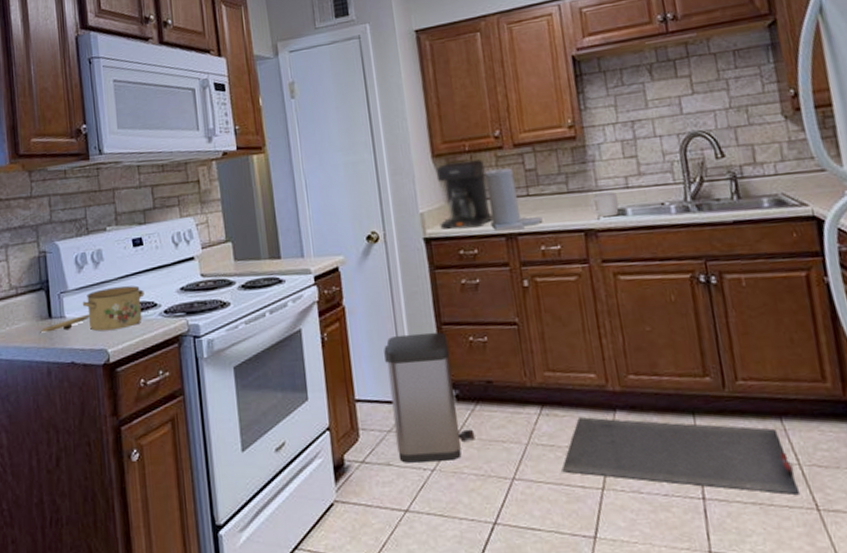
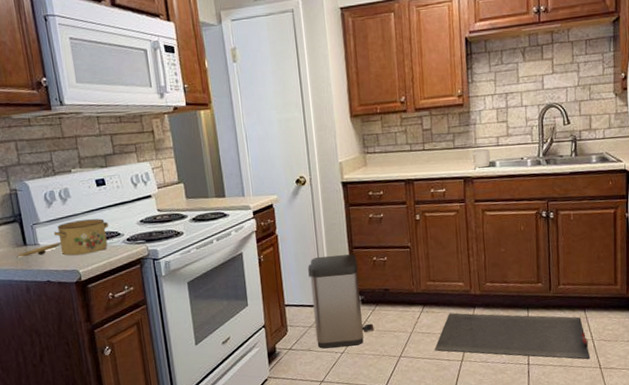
coffee maker: present [435,159,493,230] -> none [353,120,396,176]
paper towel: present [485,168,543,232] -> none [392,128,434,178]

